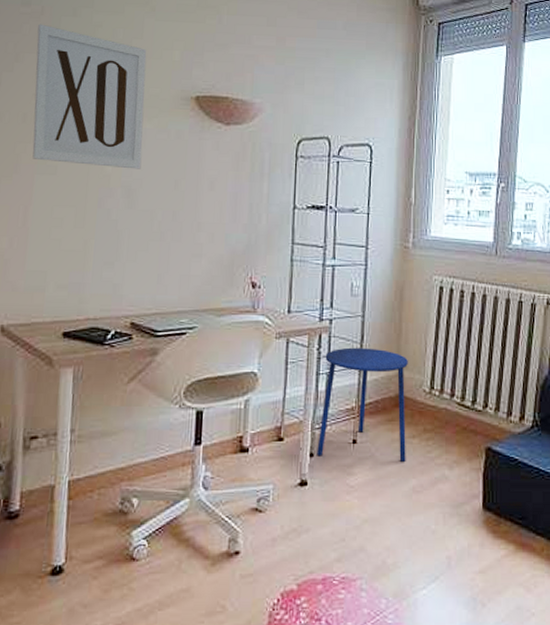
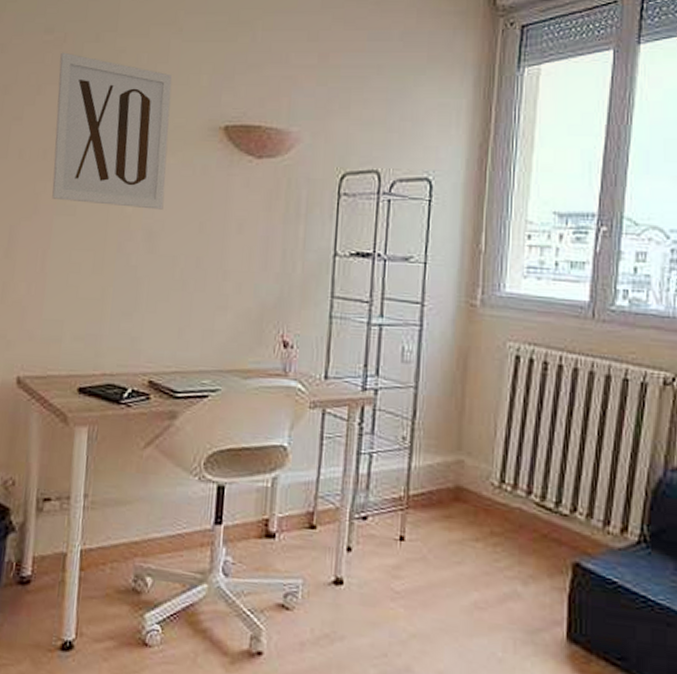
side table: present [317,347,408,463] -> none [355,424,472,571]

